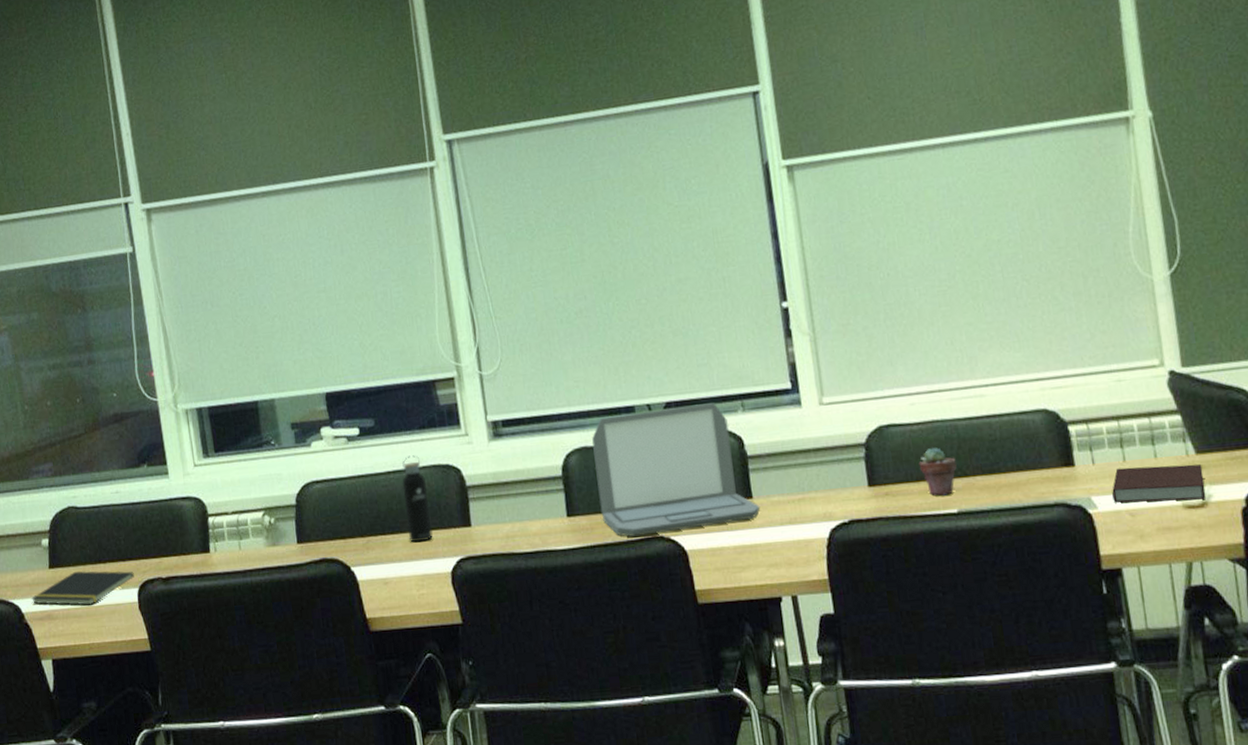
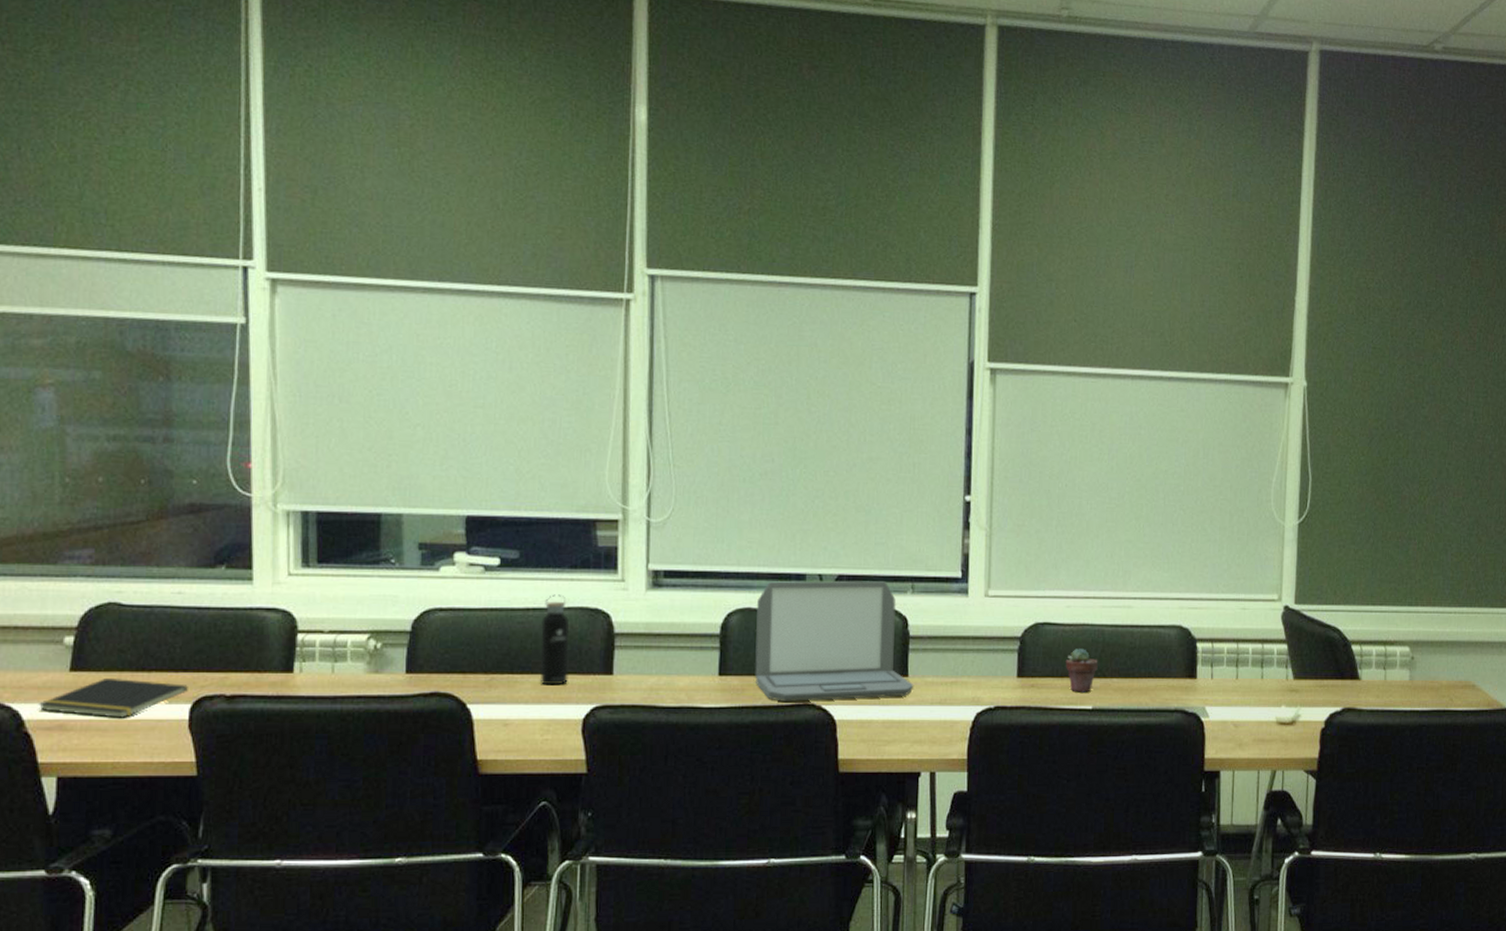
notebook: present [1112,464,1205,503] -> none [1223,684,1297,718]

